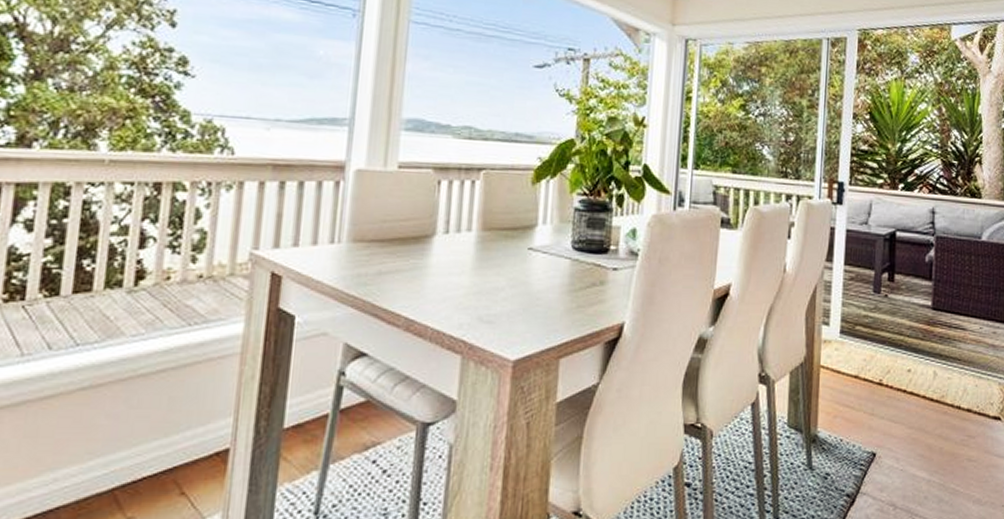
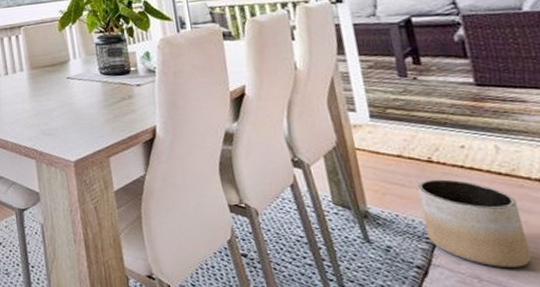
planter: none [862,403,939,494] -> present [417,179,532,267]

